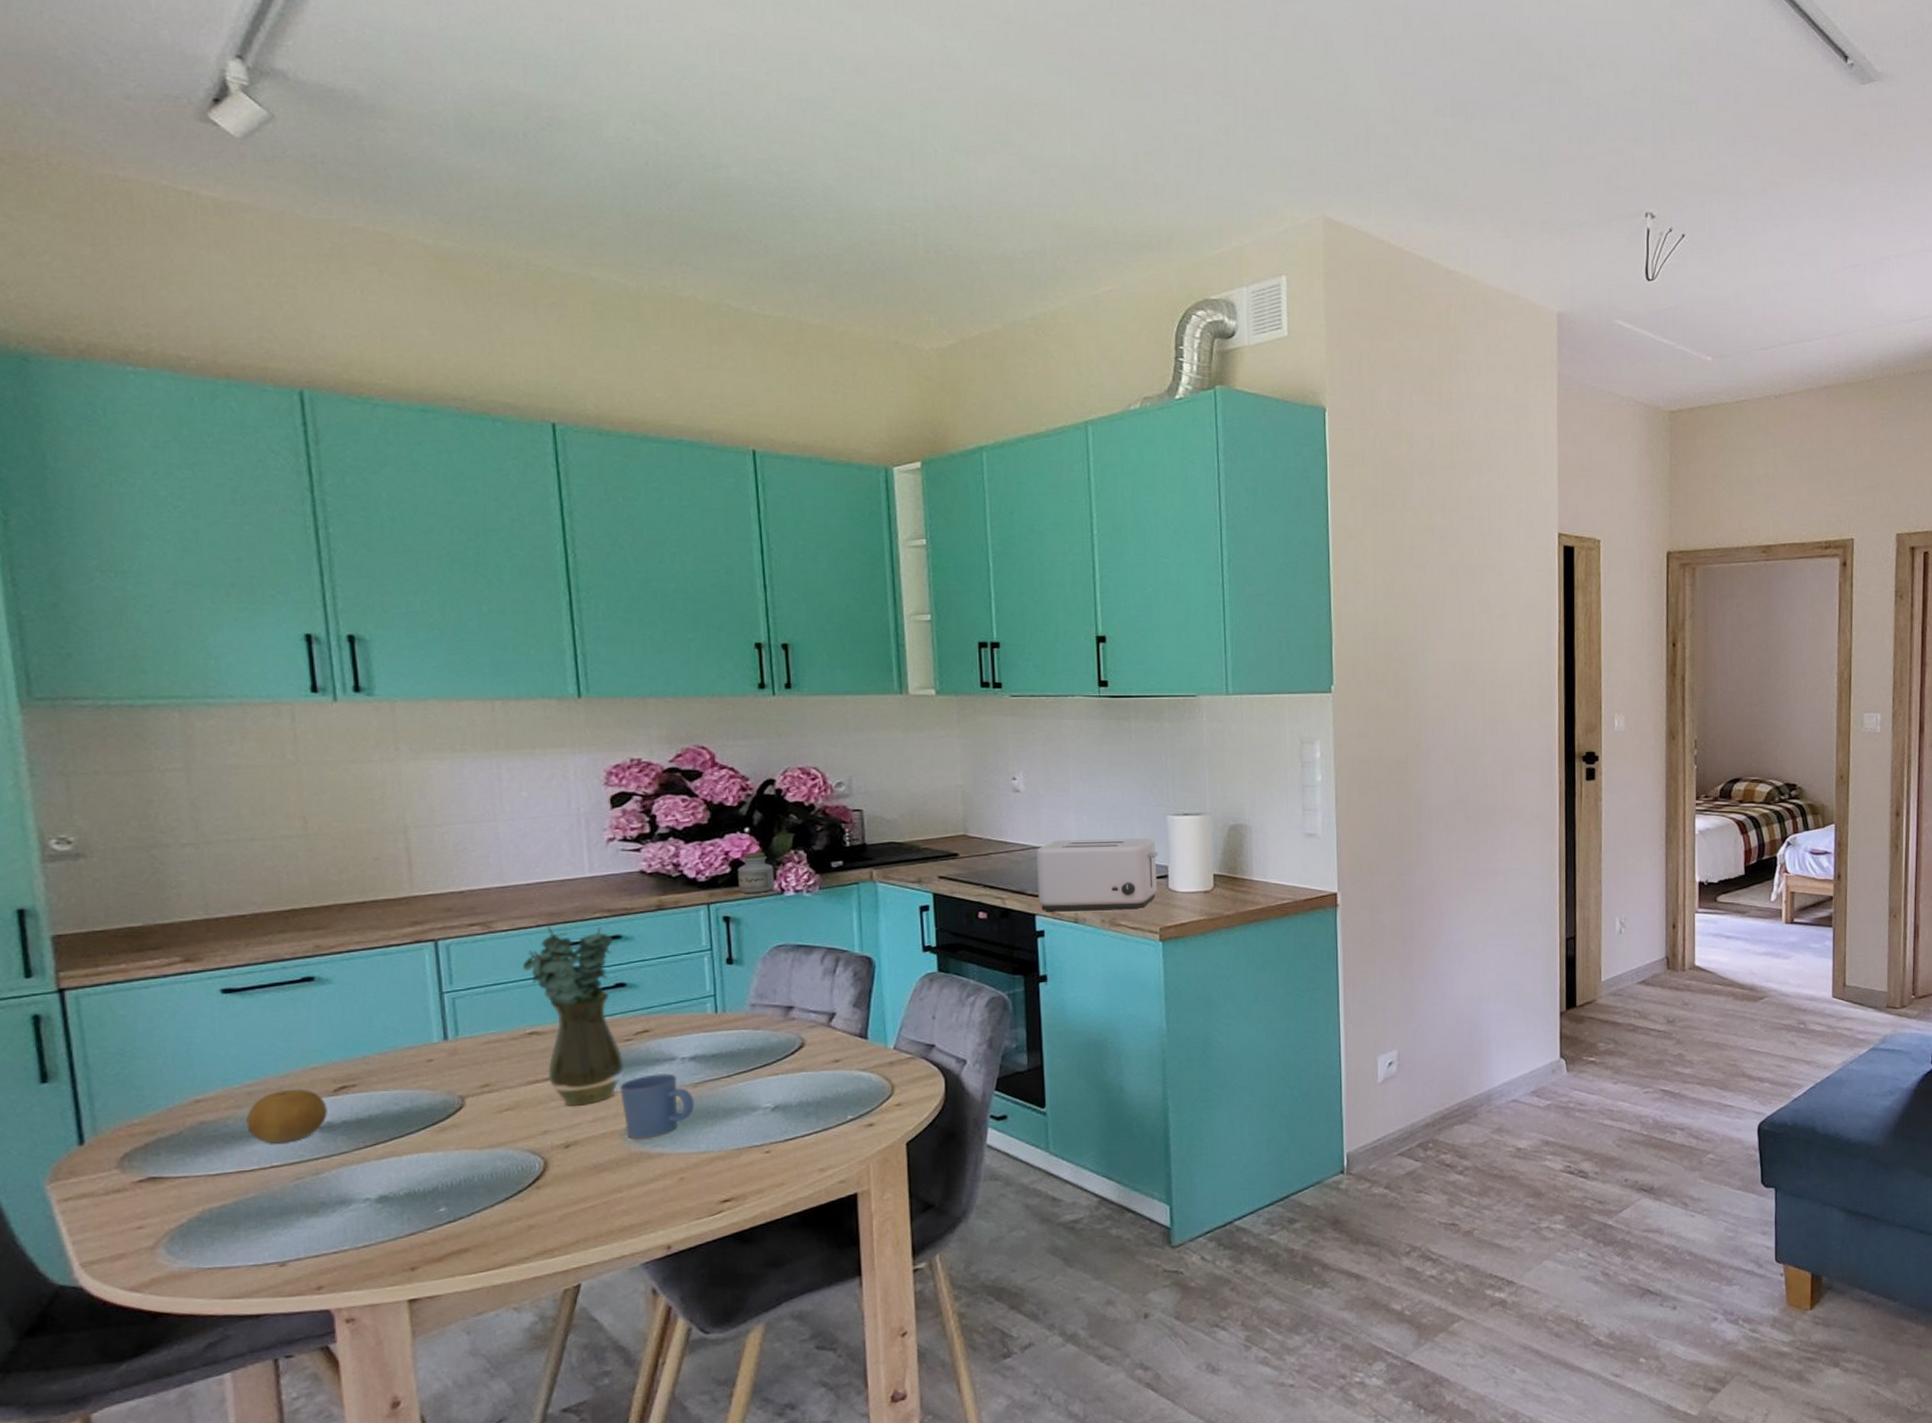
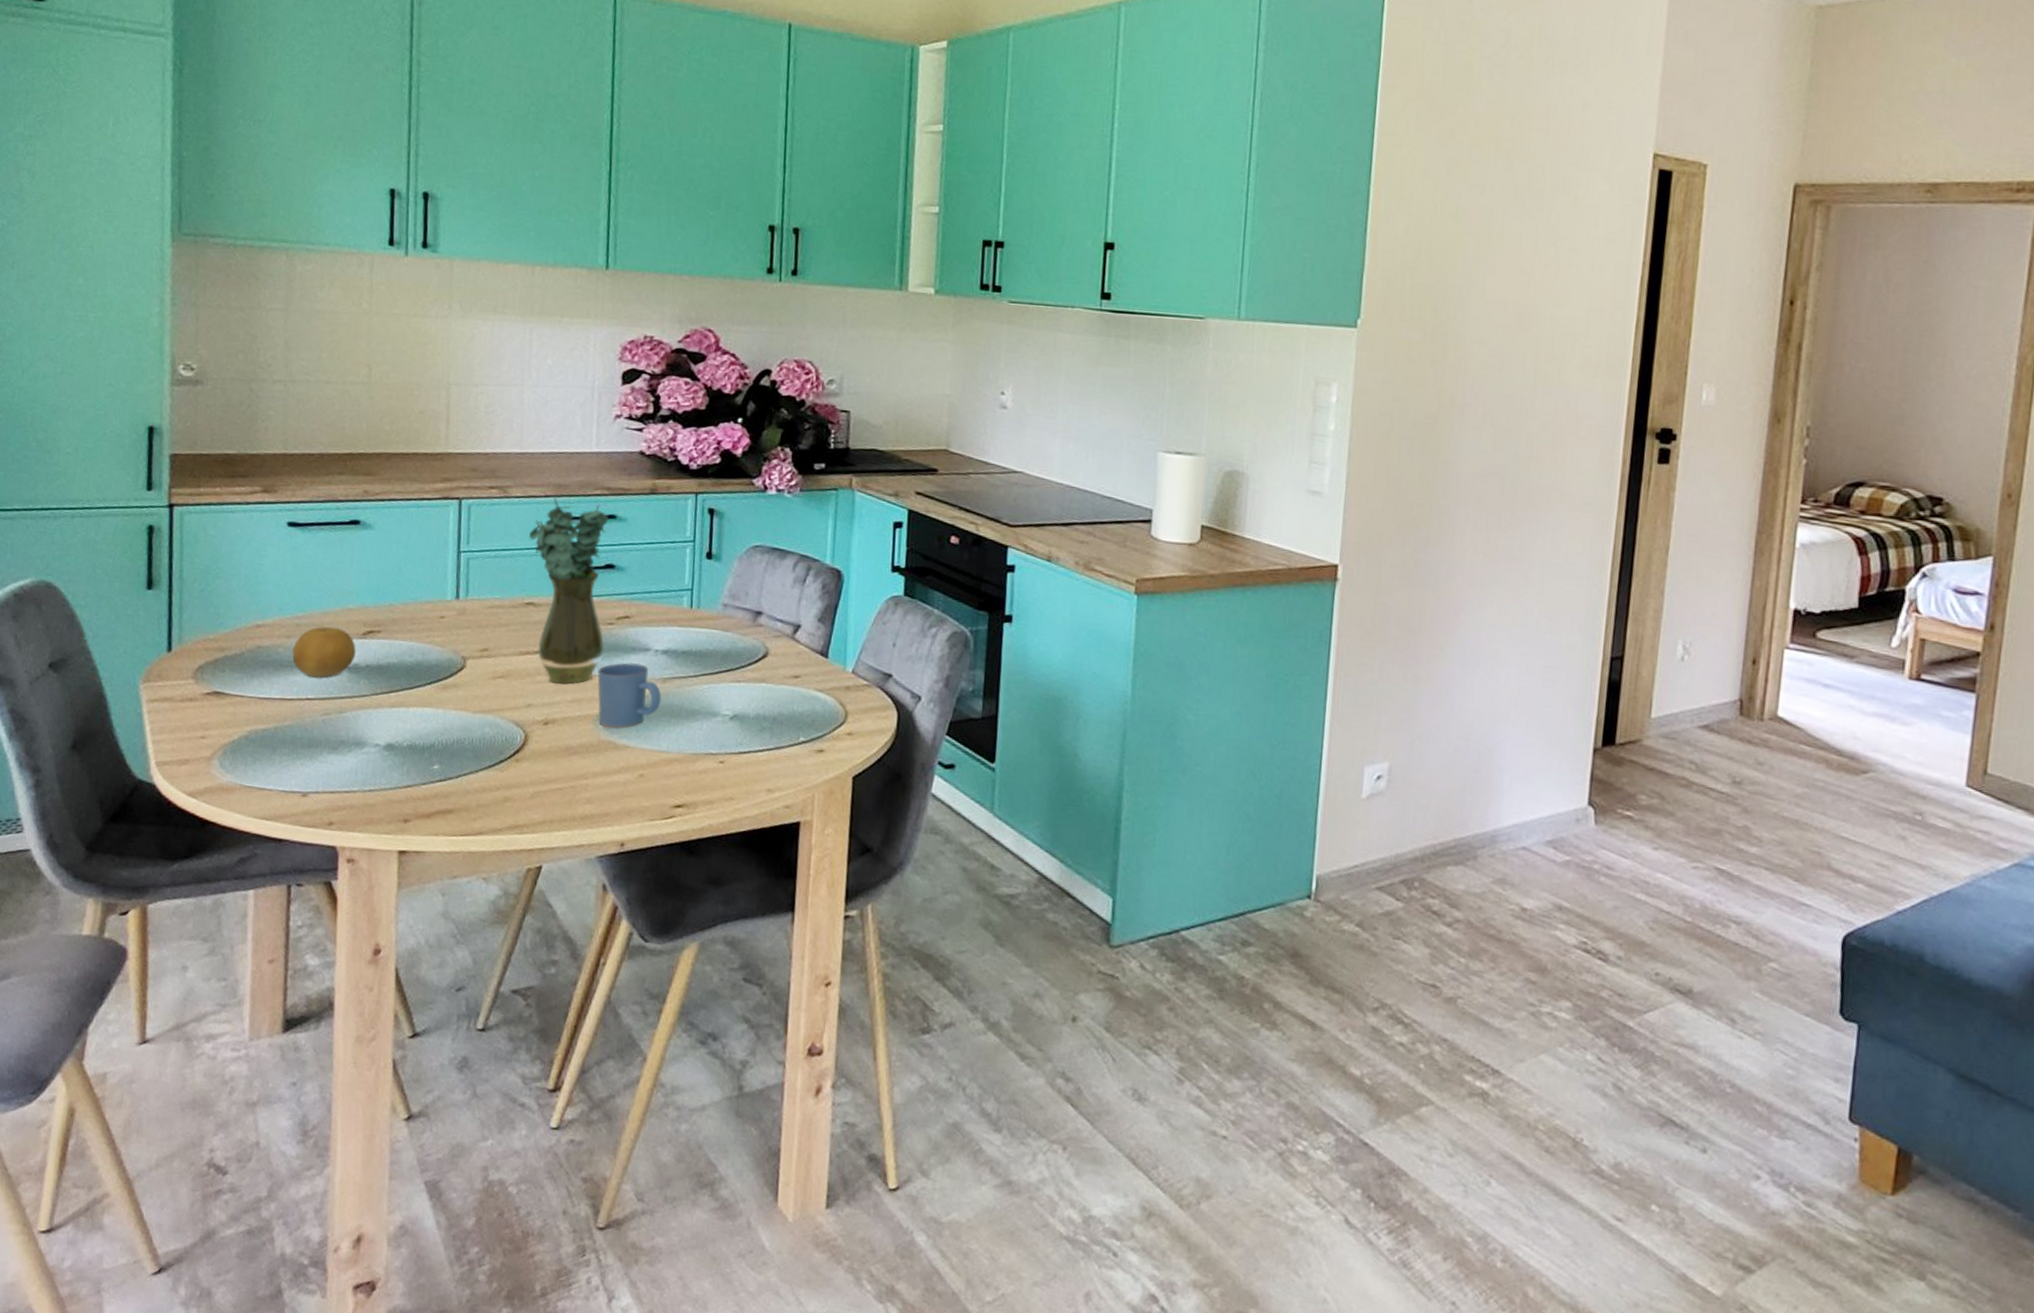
jar: present [737,852,775,893] -> none [726,444,761,488]
toaster: present [1036,838,1159,912] -> none [1012,466,1145,555]

